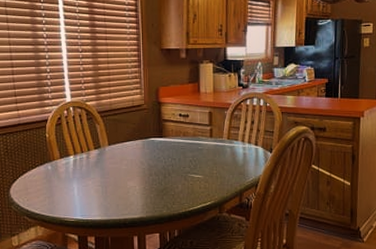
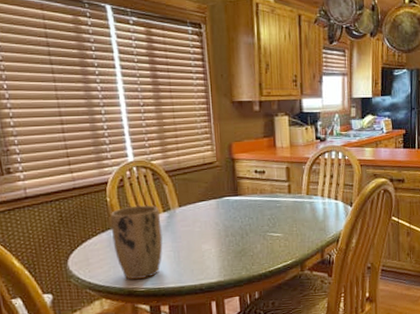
plant pot: none [48,142,92,211] -> present [110,205,163,280]

